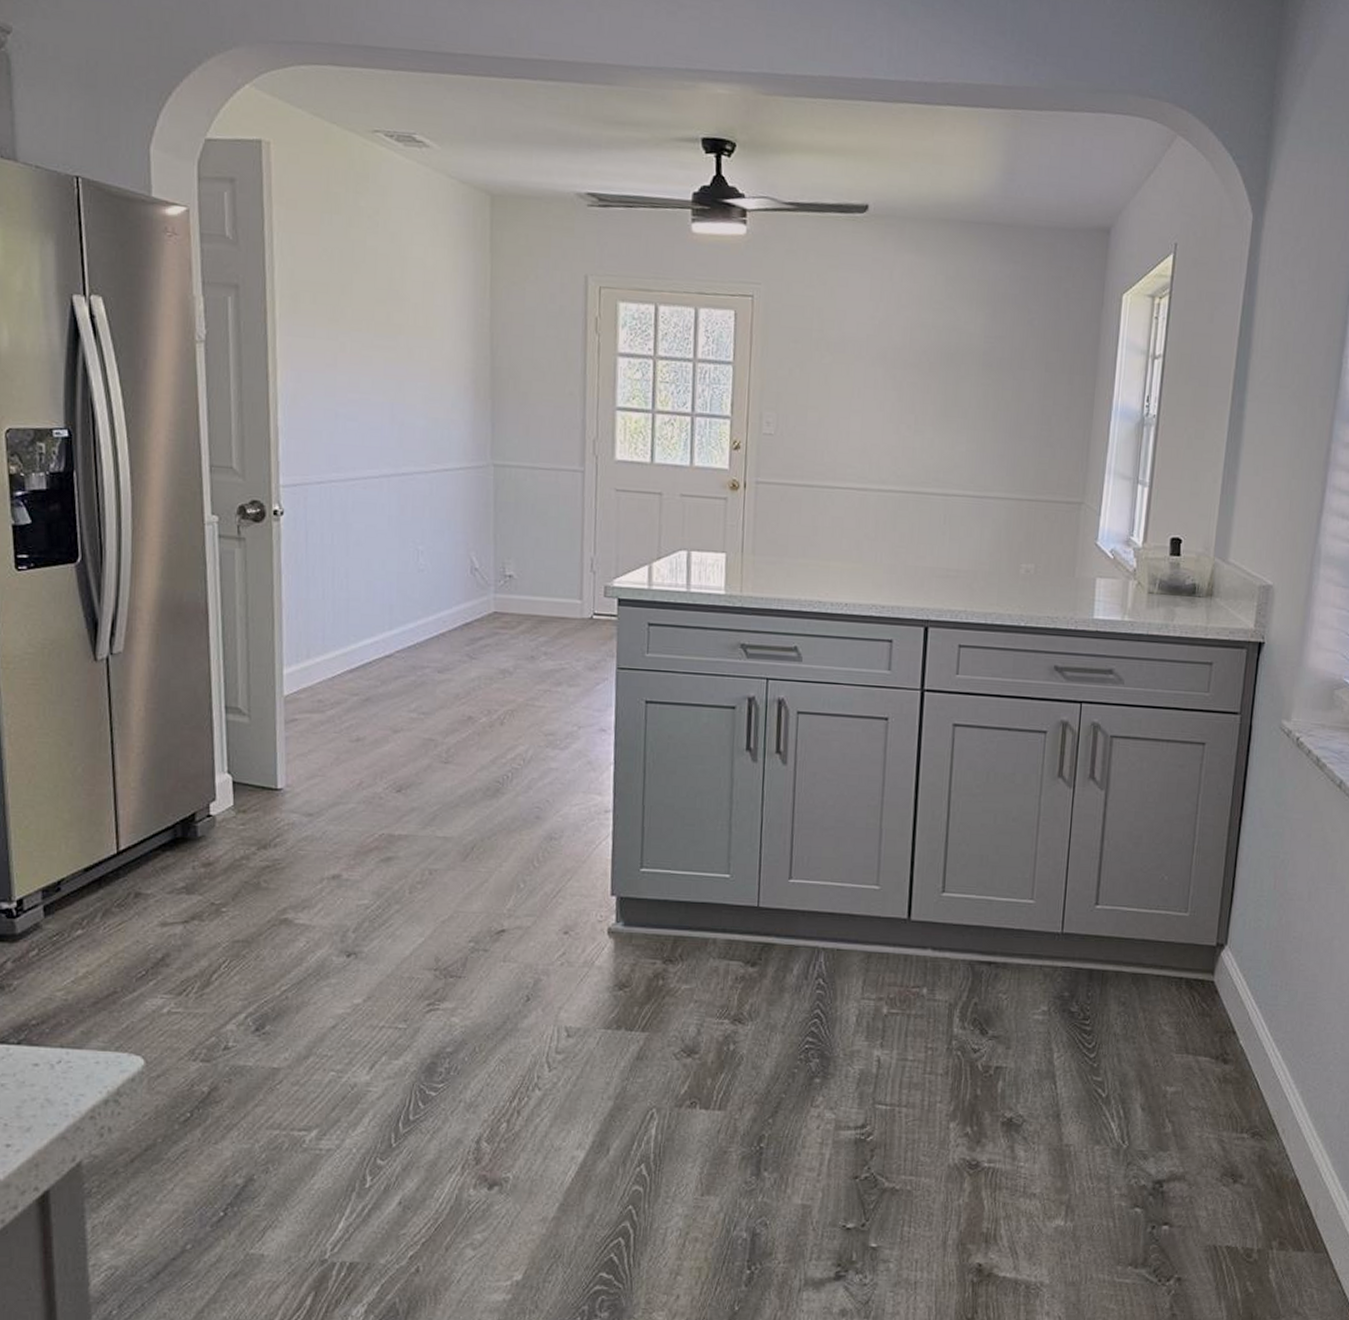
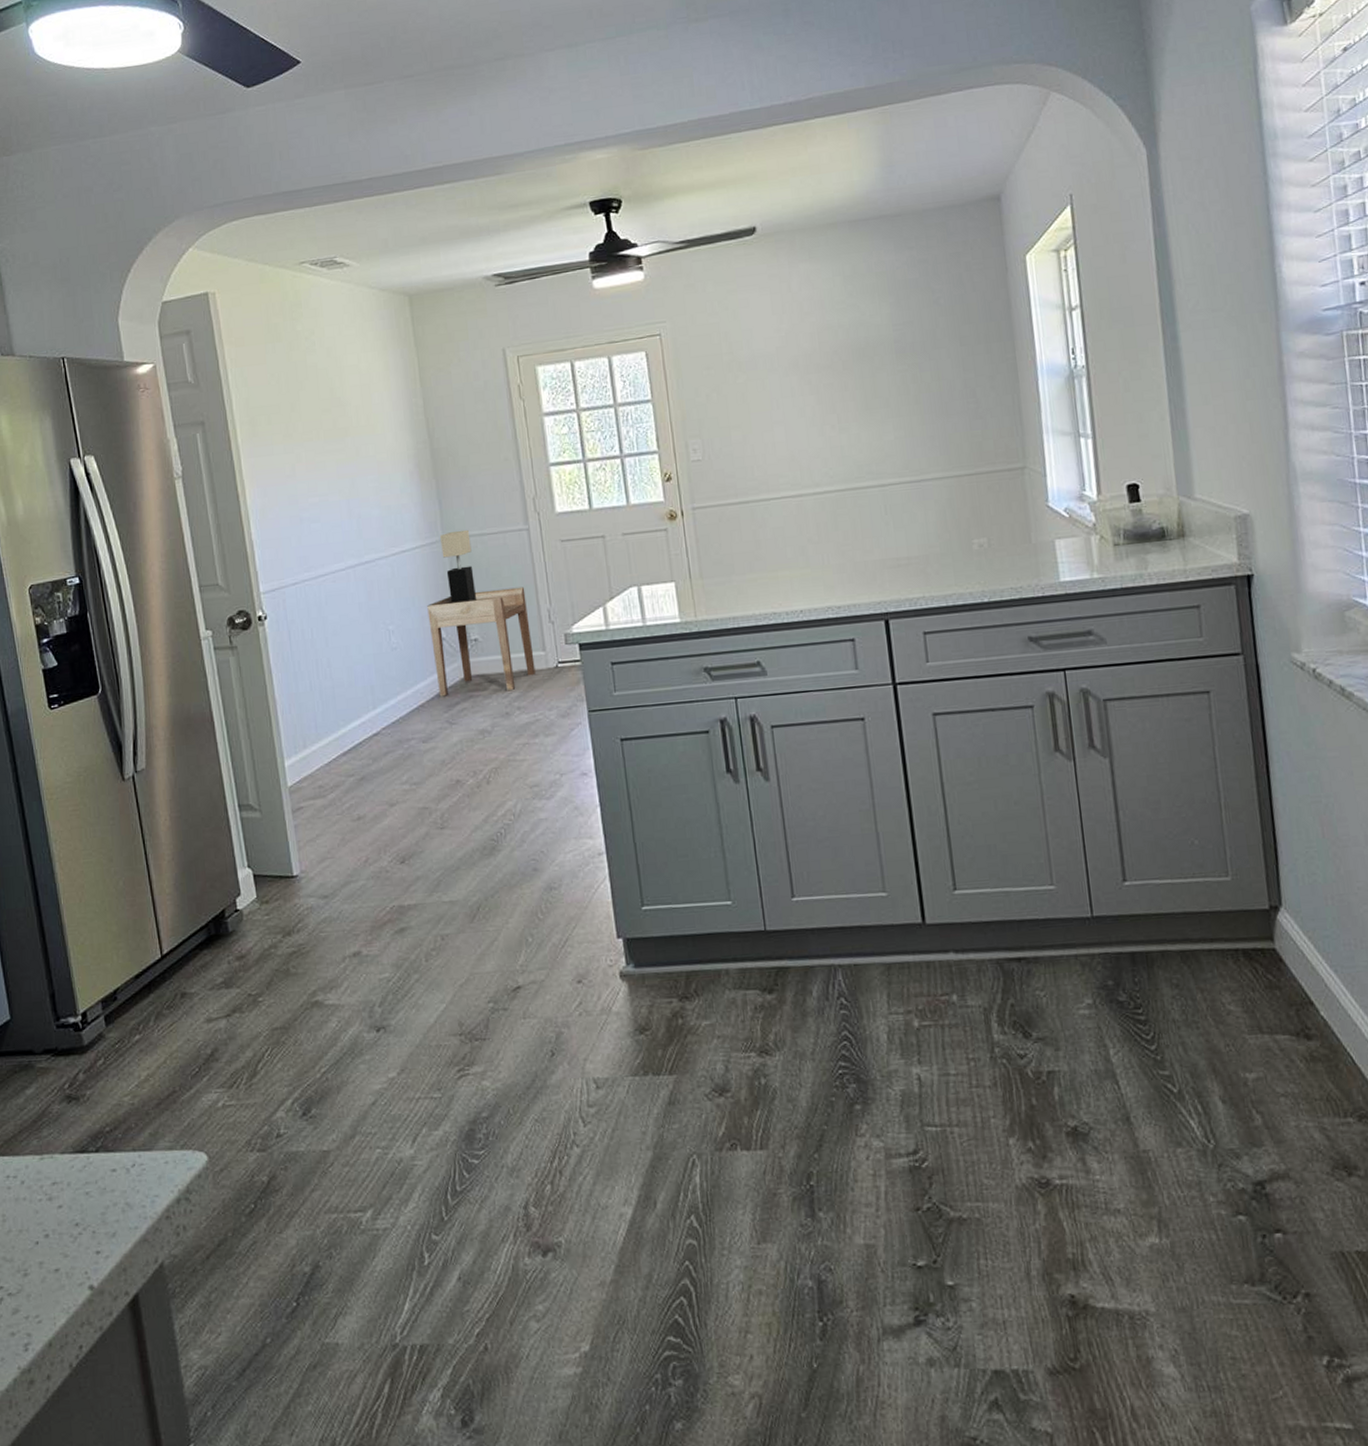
side table: none [462,526,571,634] -> present [427,586,536,697]
table lamp: none [487,459,521,536] -> present [440,529,476,603]

